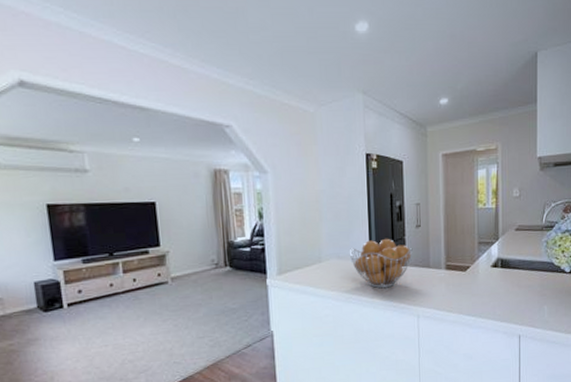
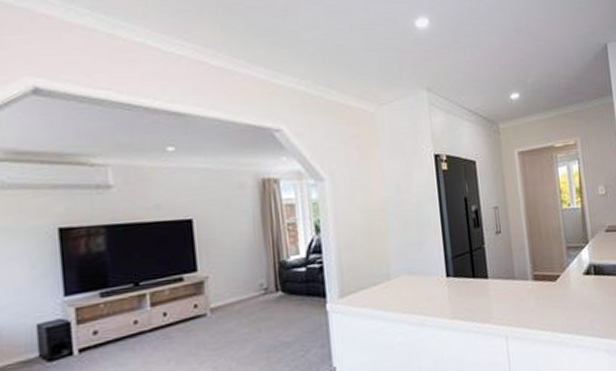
fruit basket: present [350,238,413,288] -> none [422,248,494,307]

